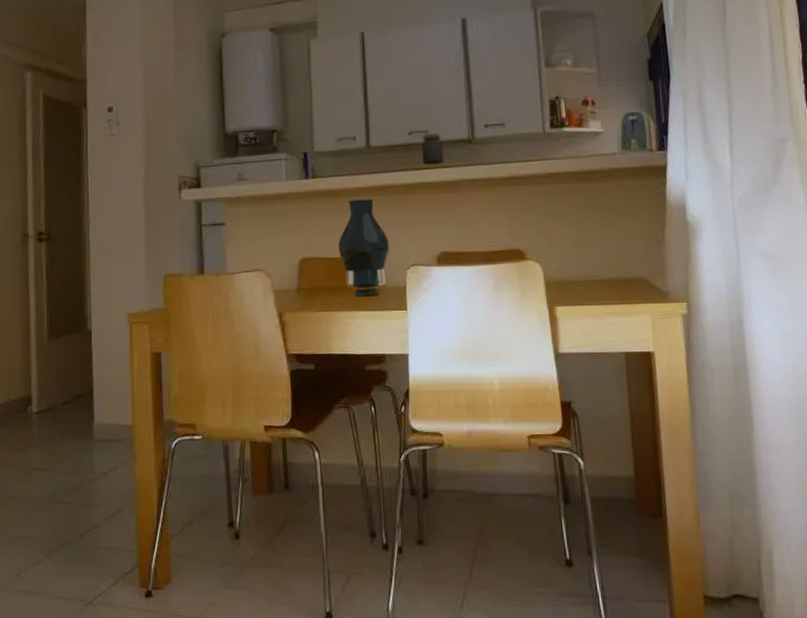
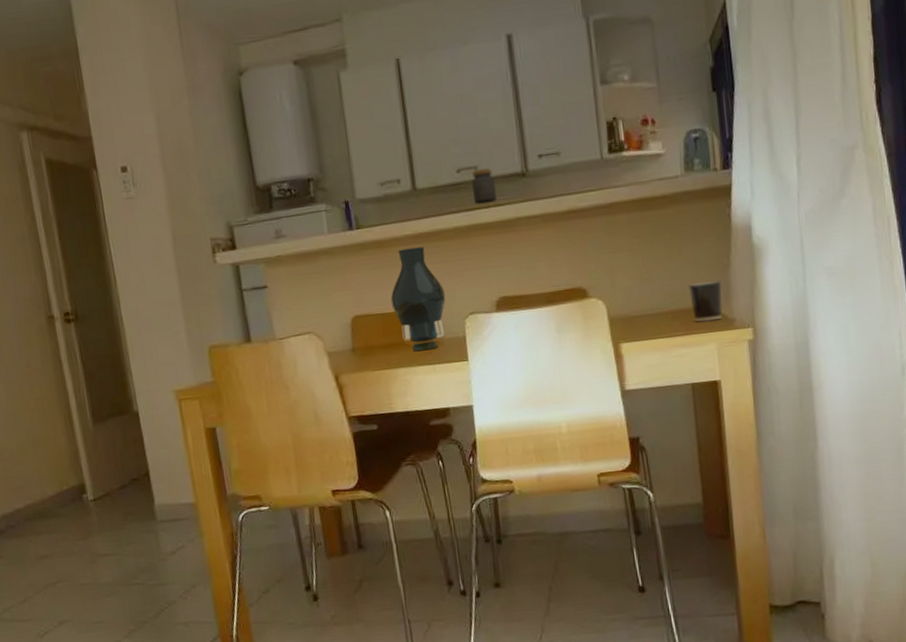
mug: none [624,254,657,293] -> present [688,280,723,322]

